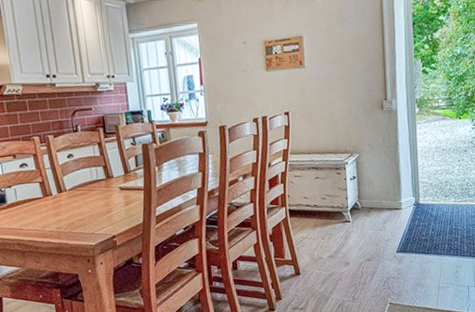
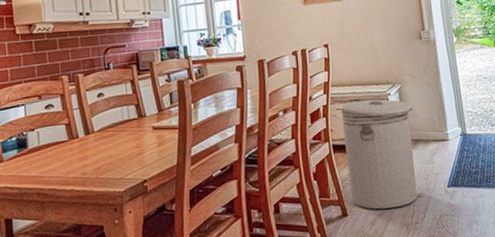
can: none [298,167,369,270] -> present [341,99,418,209]

